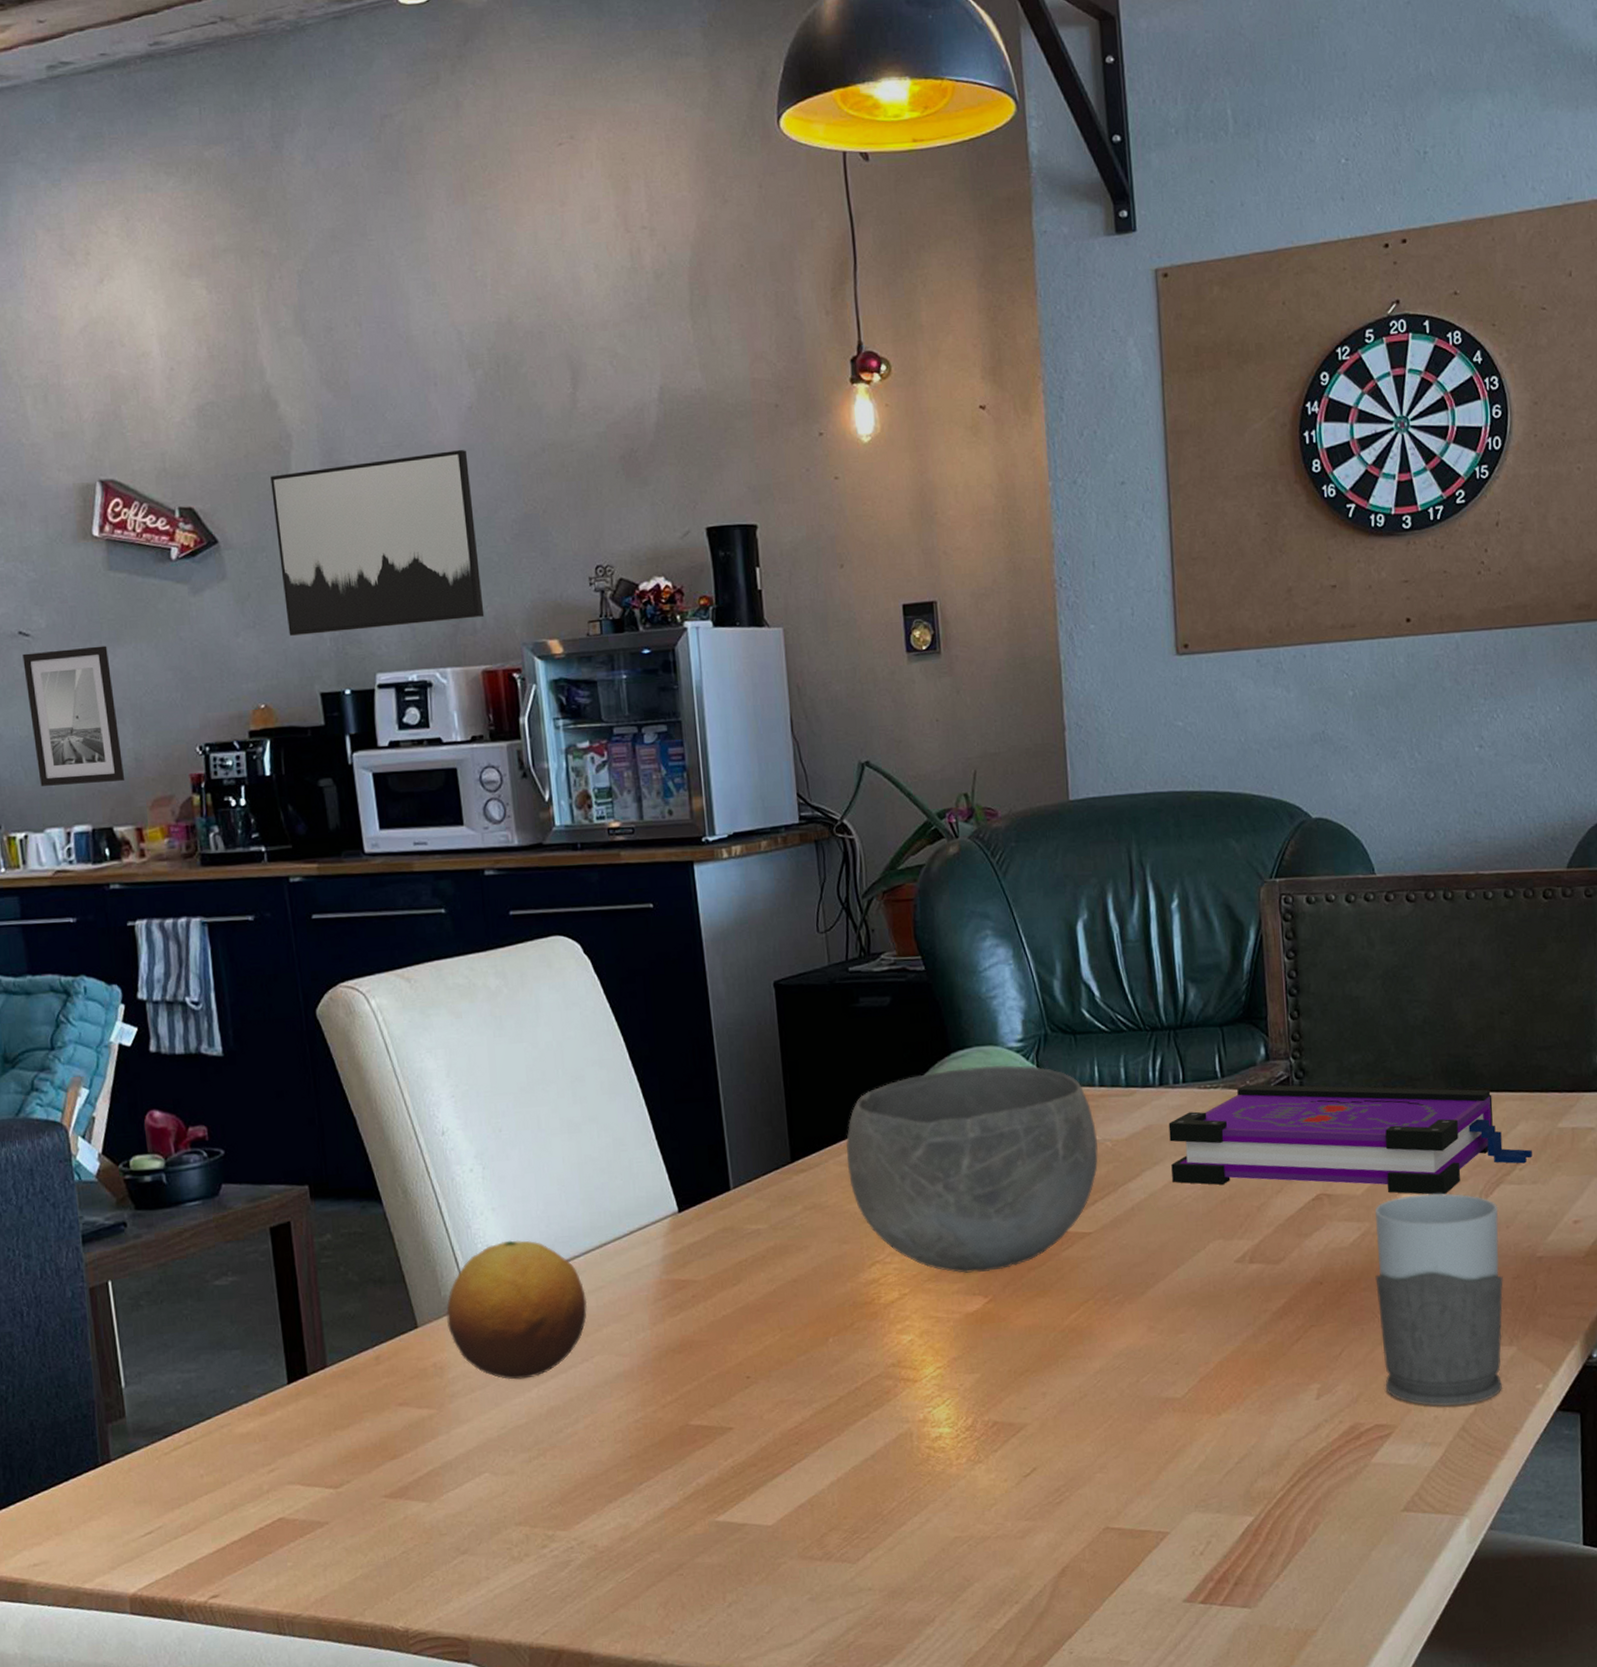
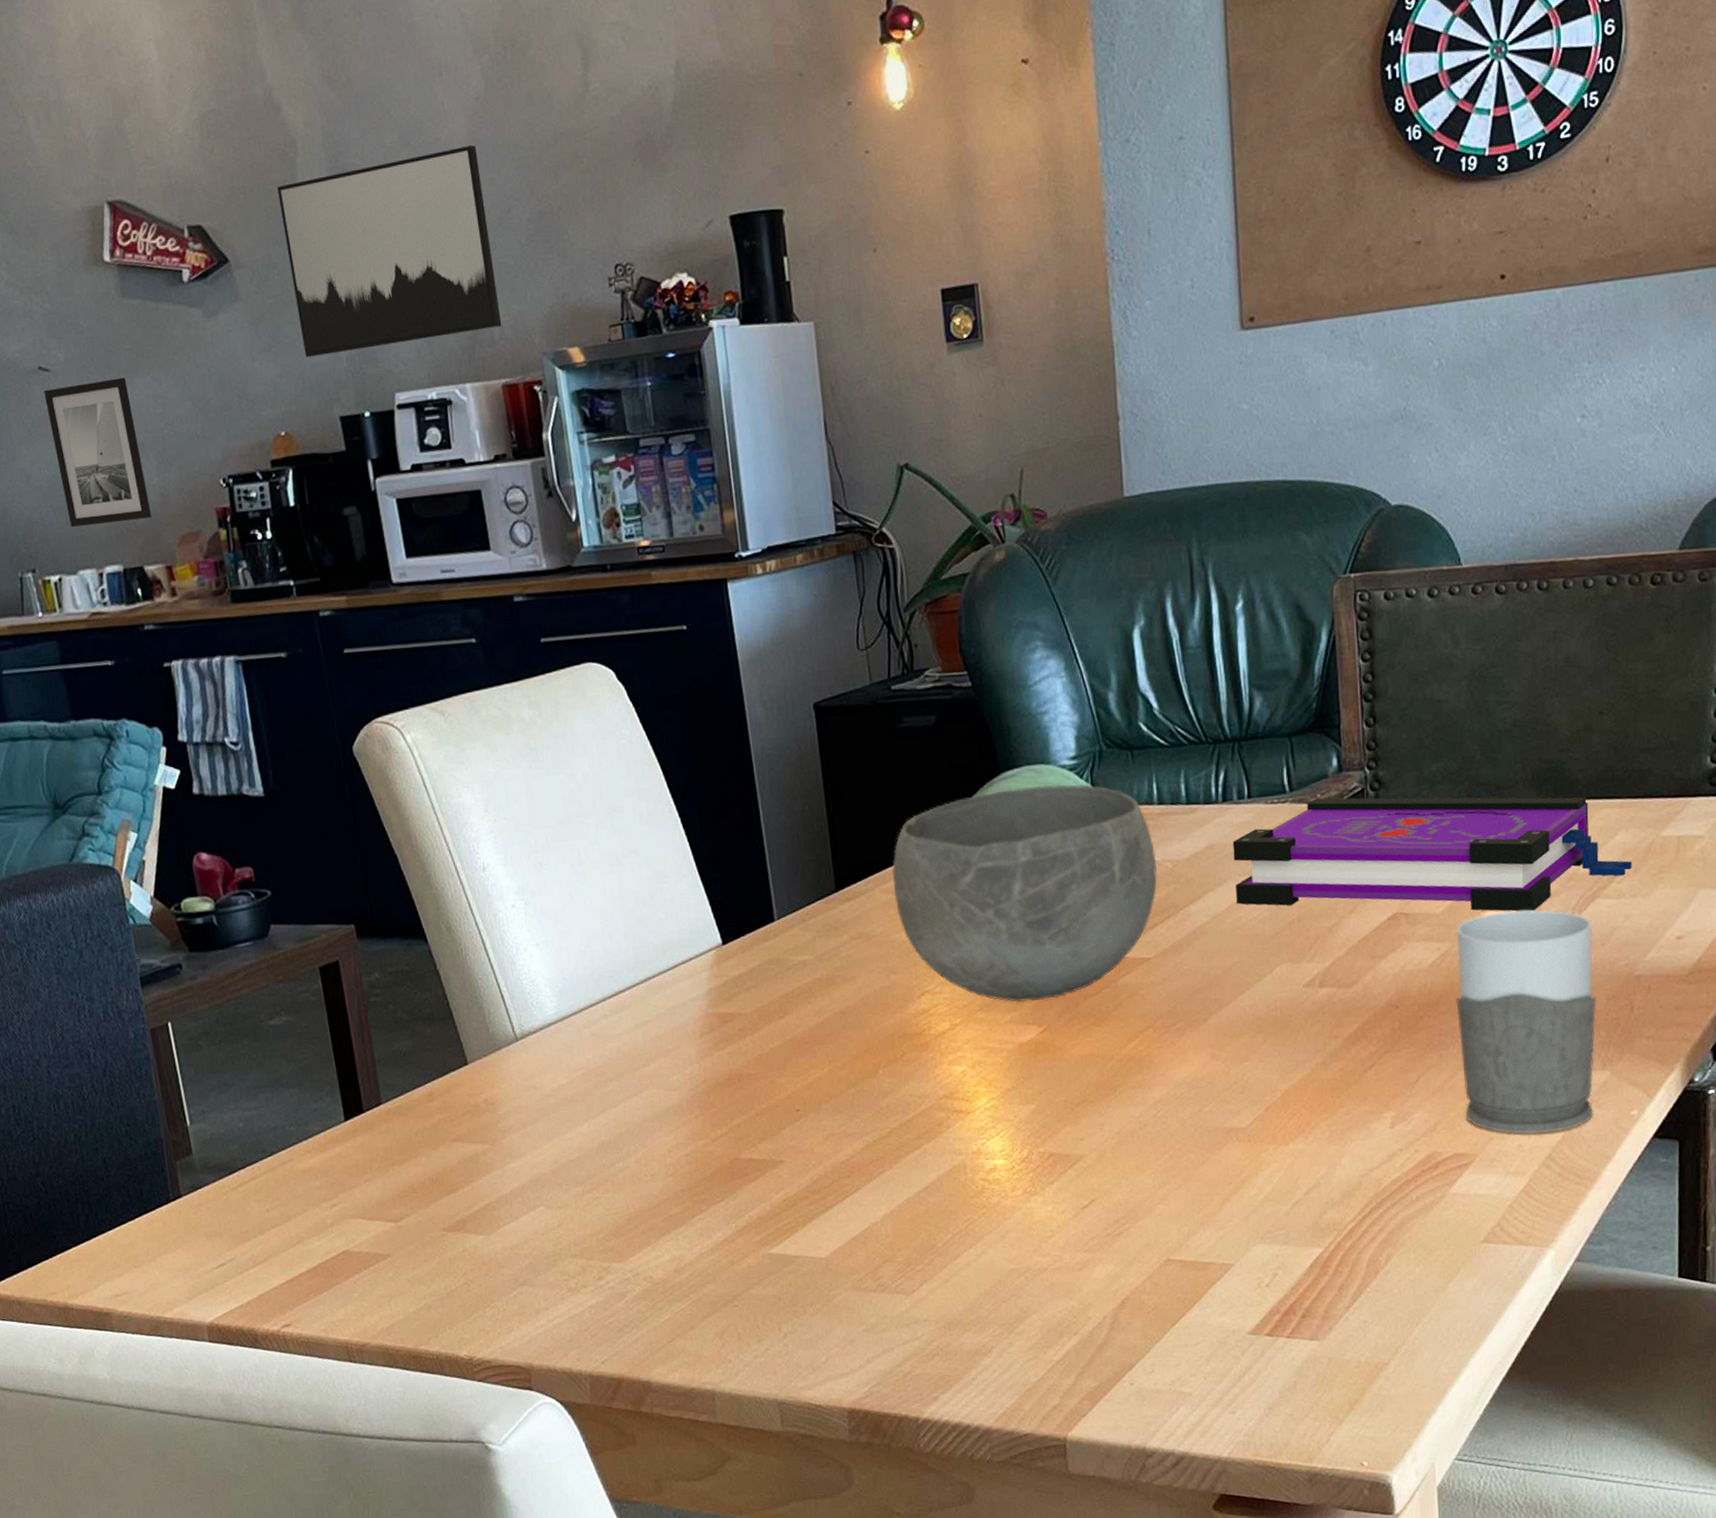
fruit: present [446,1240,588,1380] -> none [495,975,634,1115]

